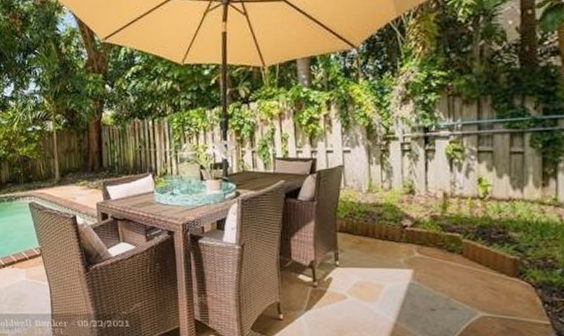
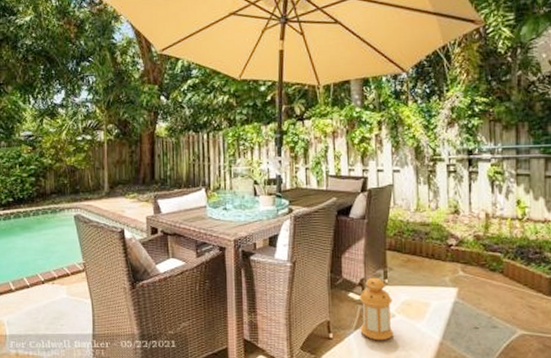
lantern: none [309,259,346,322] -> present [359,277,394,341]

